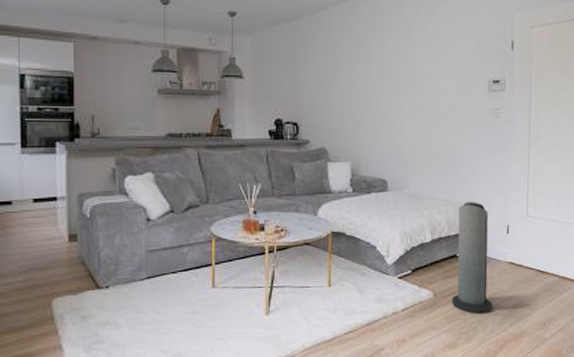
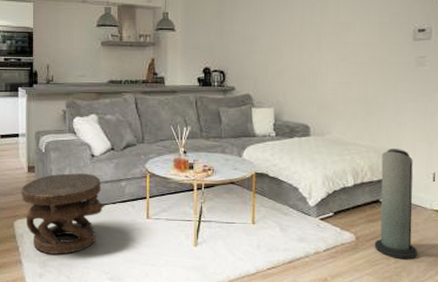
side table: none [60,240,163,336] -> present [21,173,105,254]

